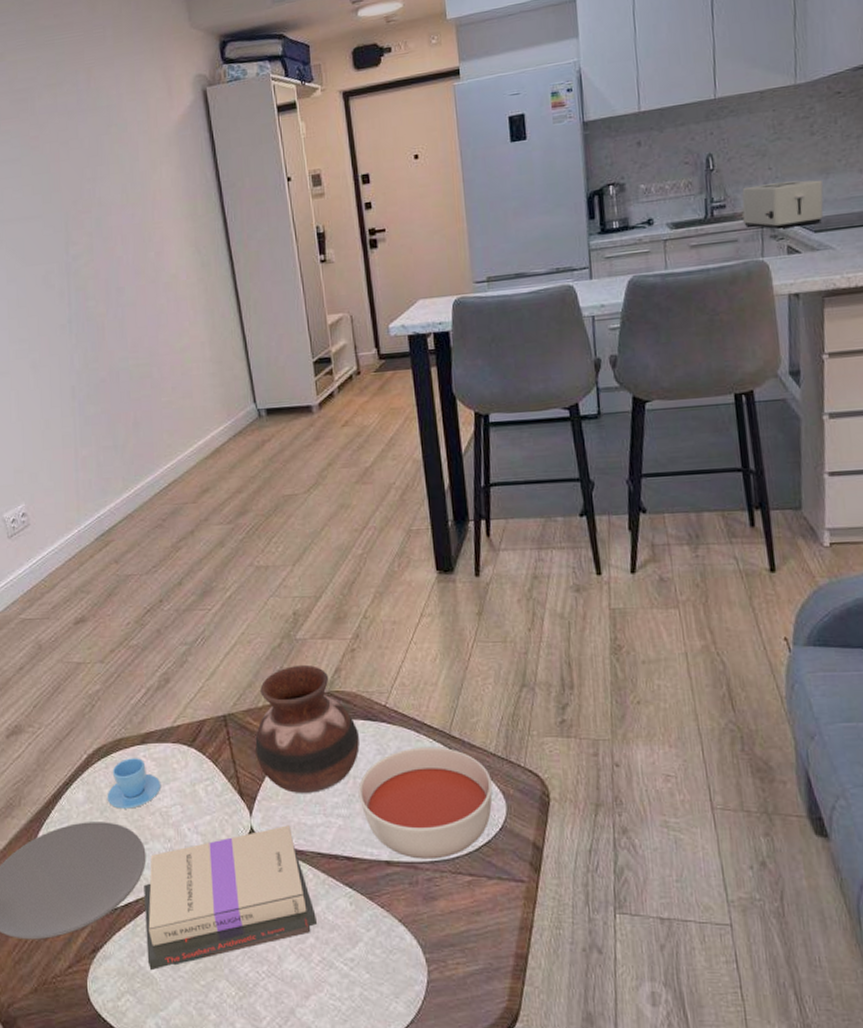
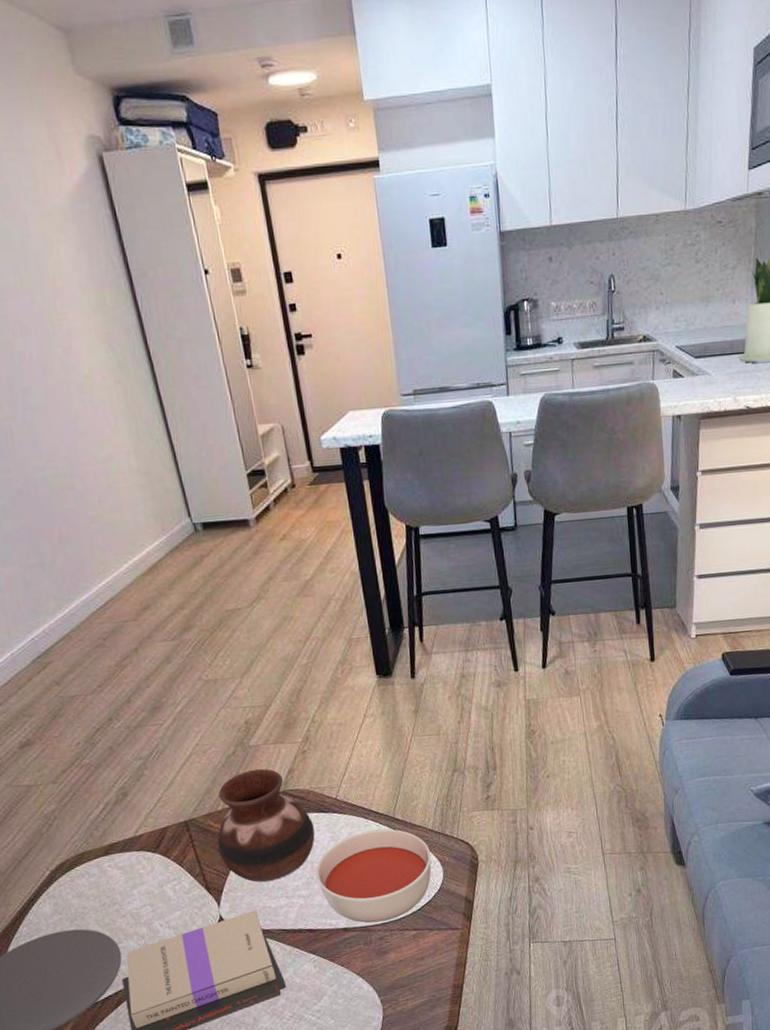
teacup: present [107,758,162,809] -> none [75,868,130,916]
toaster: present [741,179,824,230] -> none [637,306,704,354]

